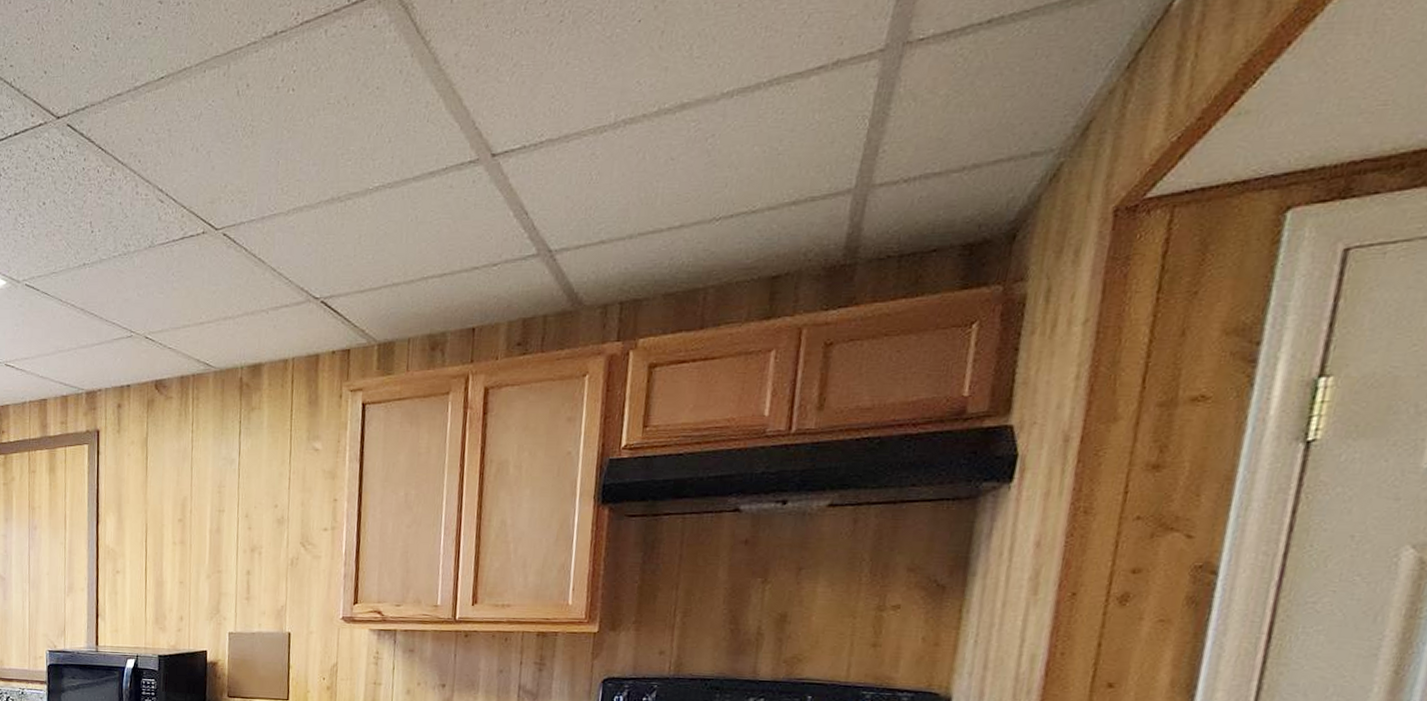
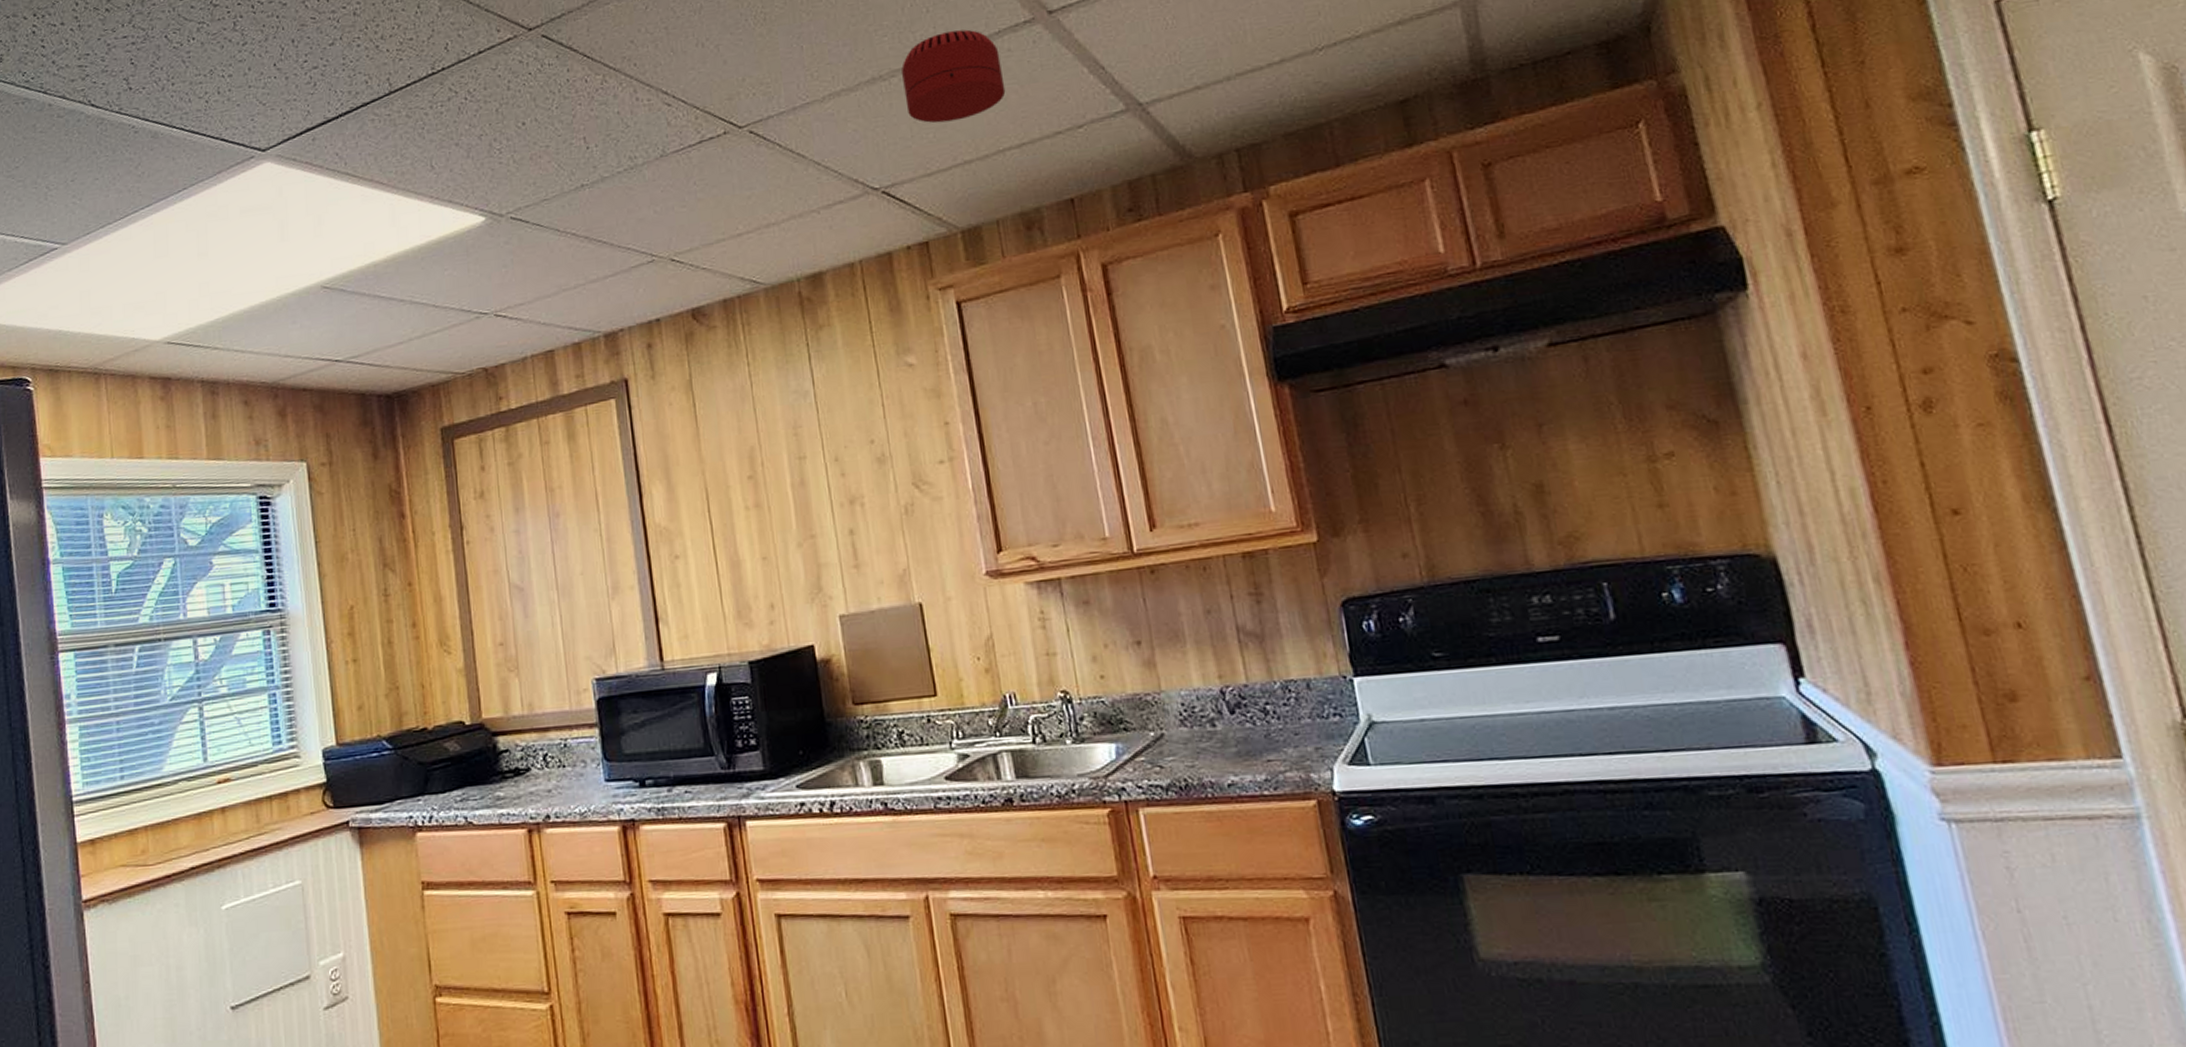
smoke detector: none [355,163,442,246] -> present [901,29,1006,123]

